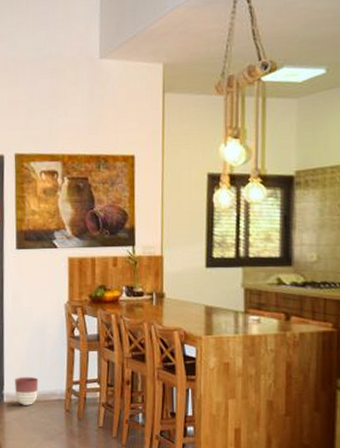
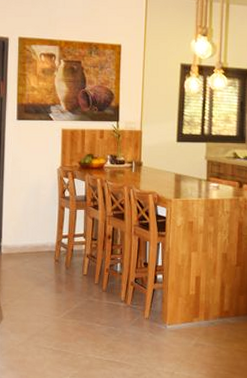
planter: present [15,377,39,405] -> none [12,231,33,256]

